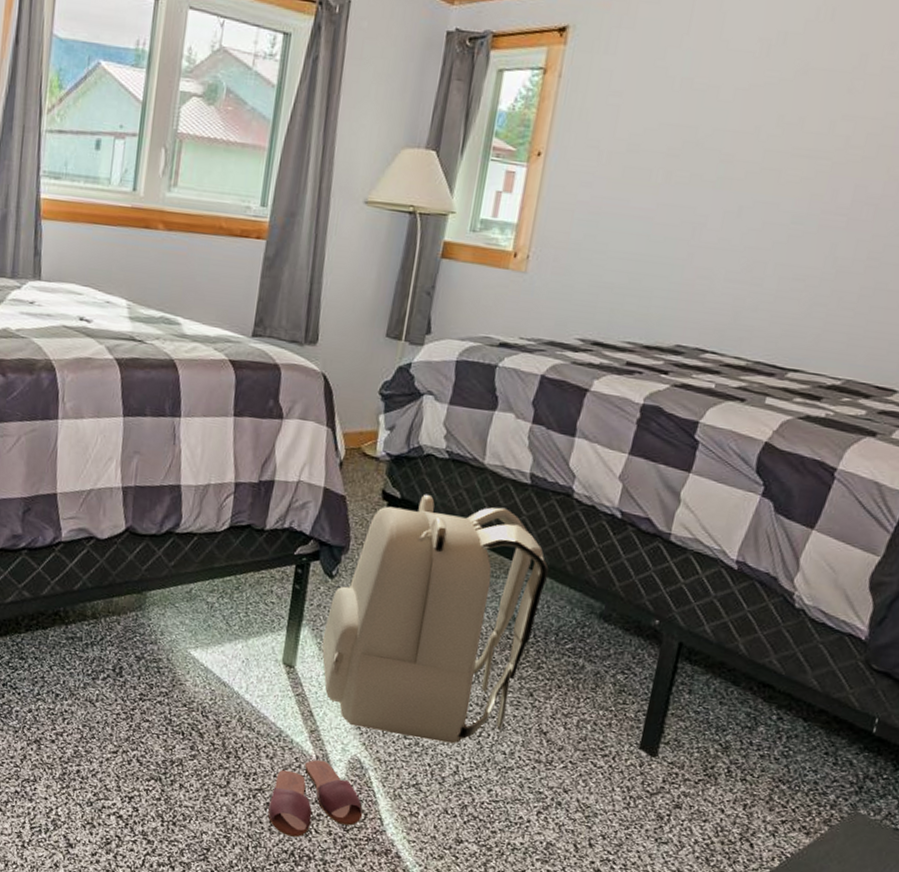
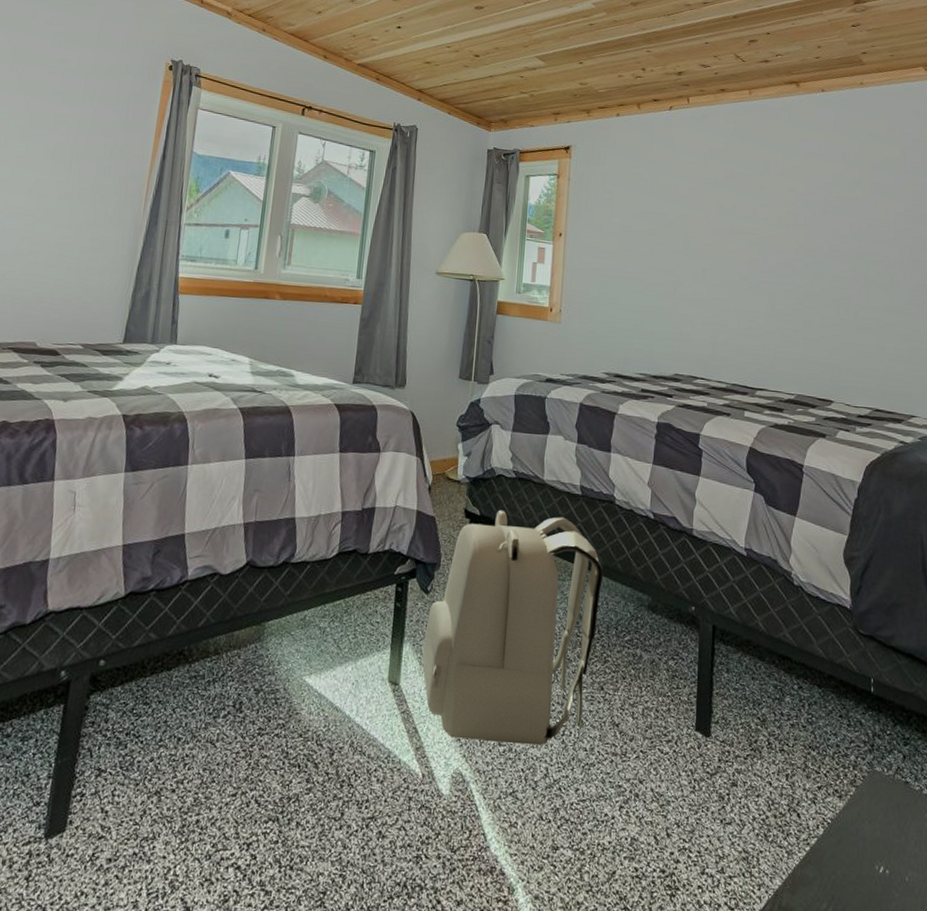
slippers: present [268,759,363,837] -> none [380,778,467,866]

